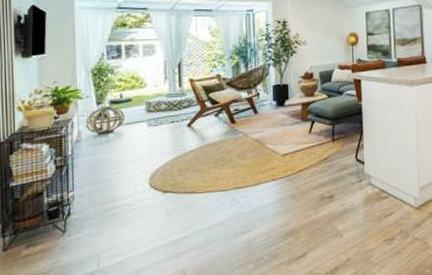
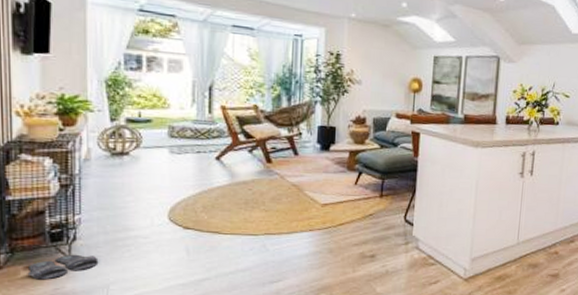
slippers: none [28,228,90,257] -> present [27,254,99,280]

